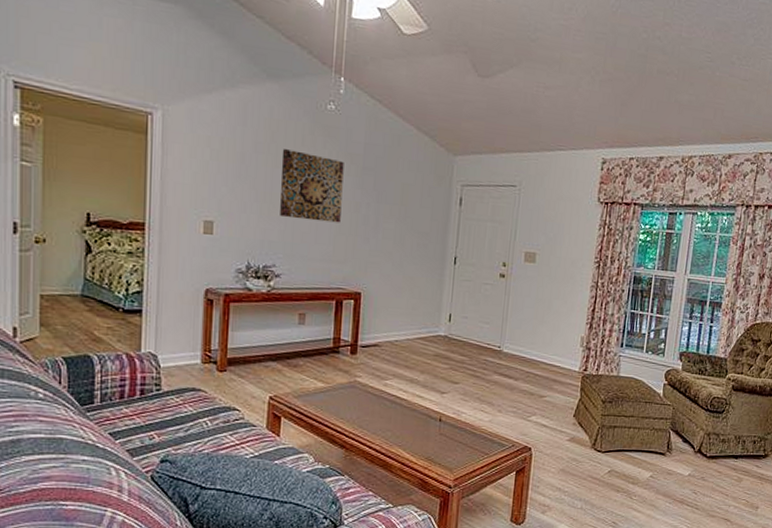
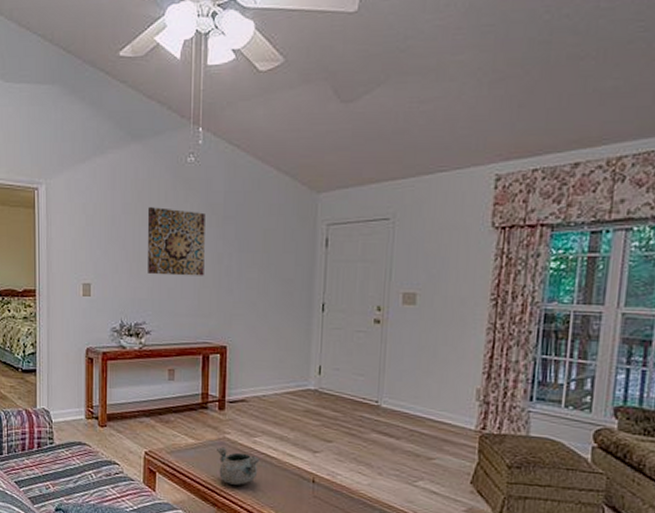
decorative bowl: none [347,390,390,426] -> present [217,447,260,485]

